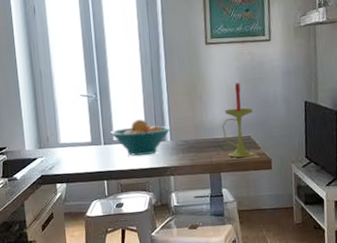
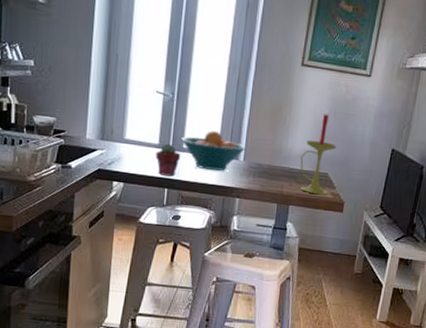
potted succulent: none [90,139,113,170] -> present [156,143,181,177]

